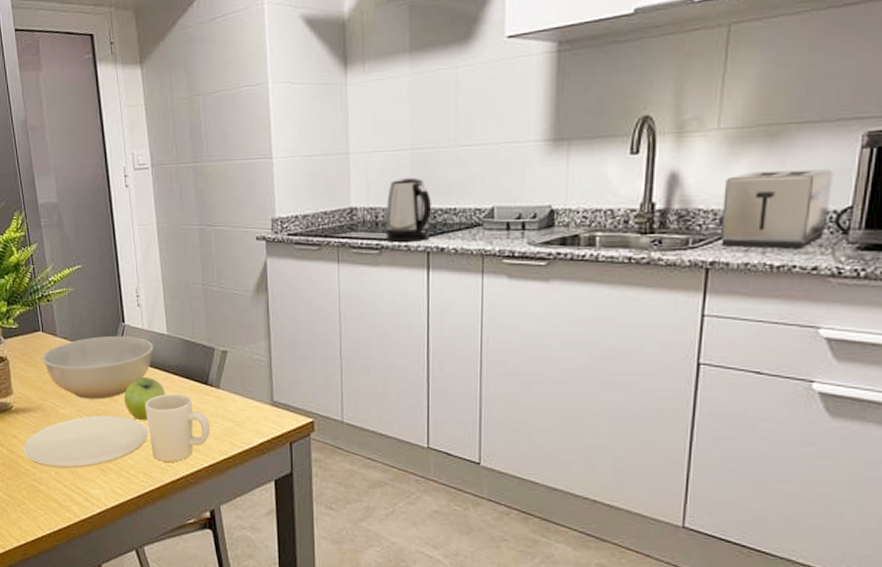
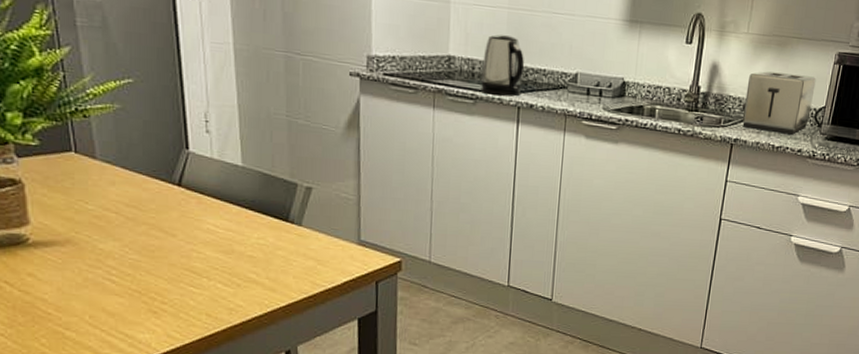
plate: present [23,415,149,469] -> none [43,251,216,311]
bowl: present [42,335,154,400] -> none [75,163,225,234]
fruit: present [124,377,165,421] -> none [186,211,237,258]
mug: present [145,393,210,462] -> none [211,229,289,302]

